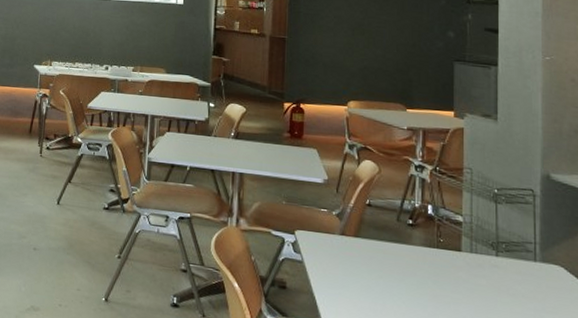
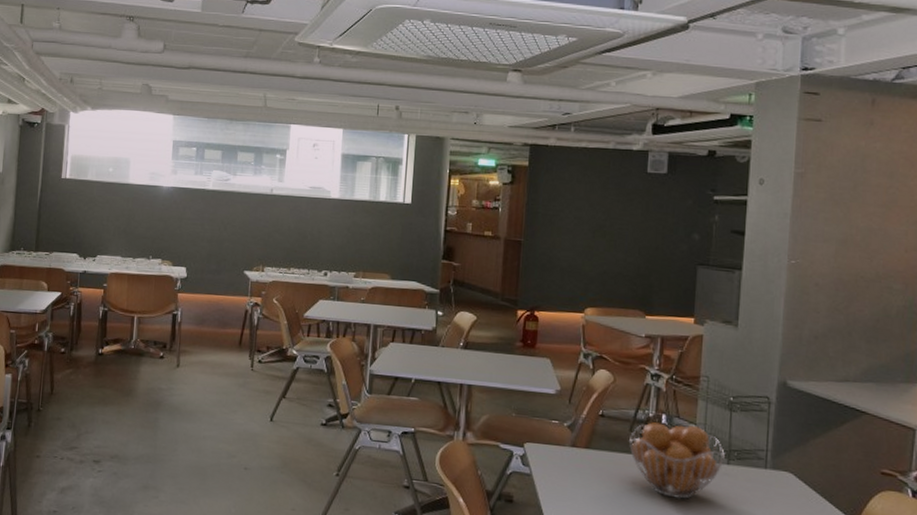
fruit basket: none [396,212,493,291] -> present [628,422,725,500]

